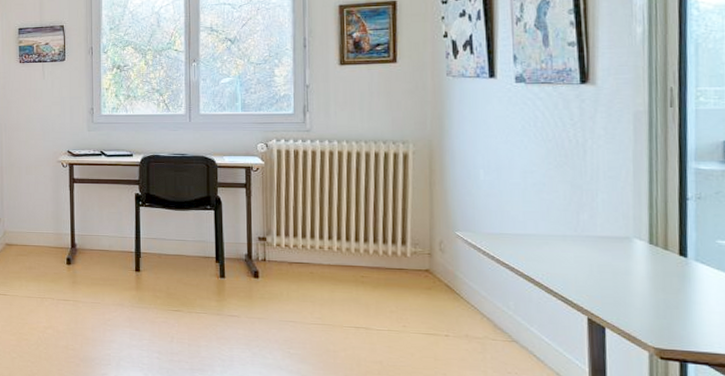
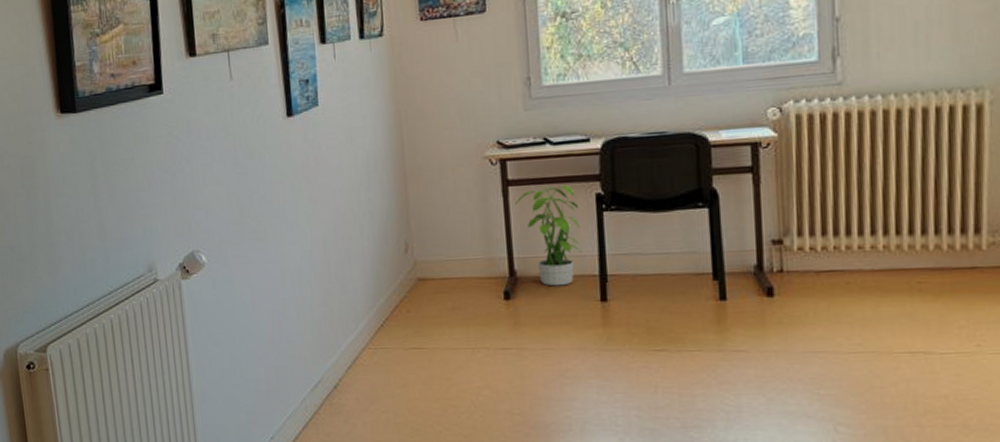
potted plant: none [77,184,124,258] -> present [513,184,582,287]

